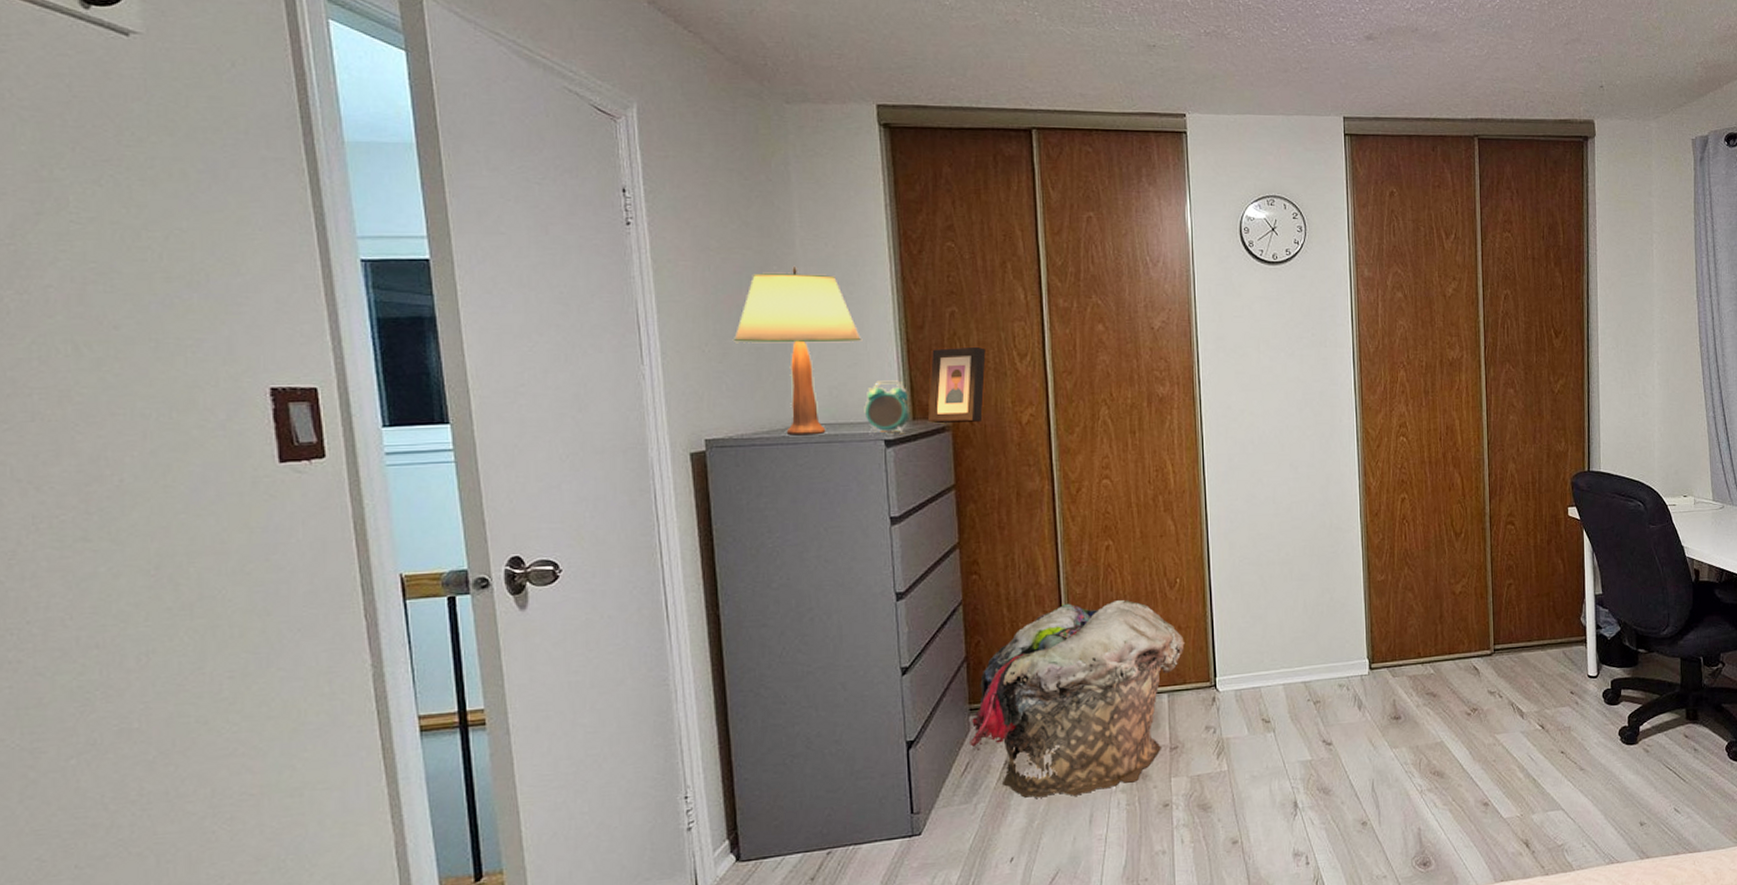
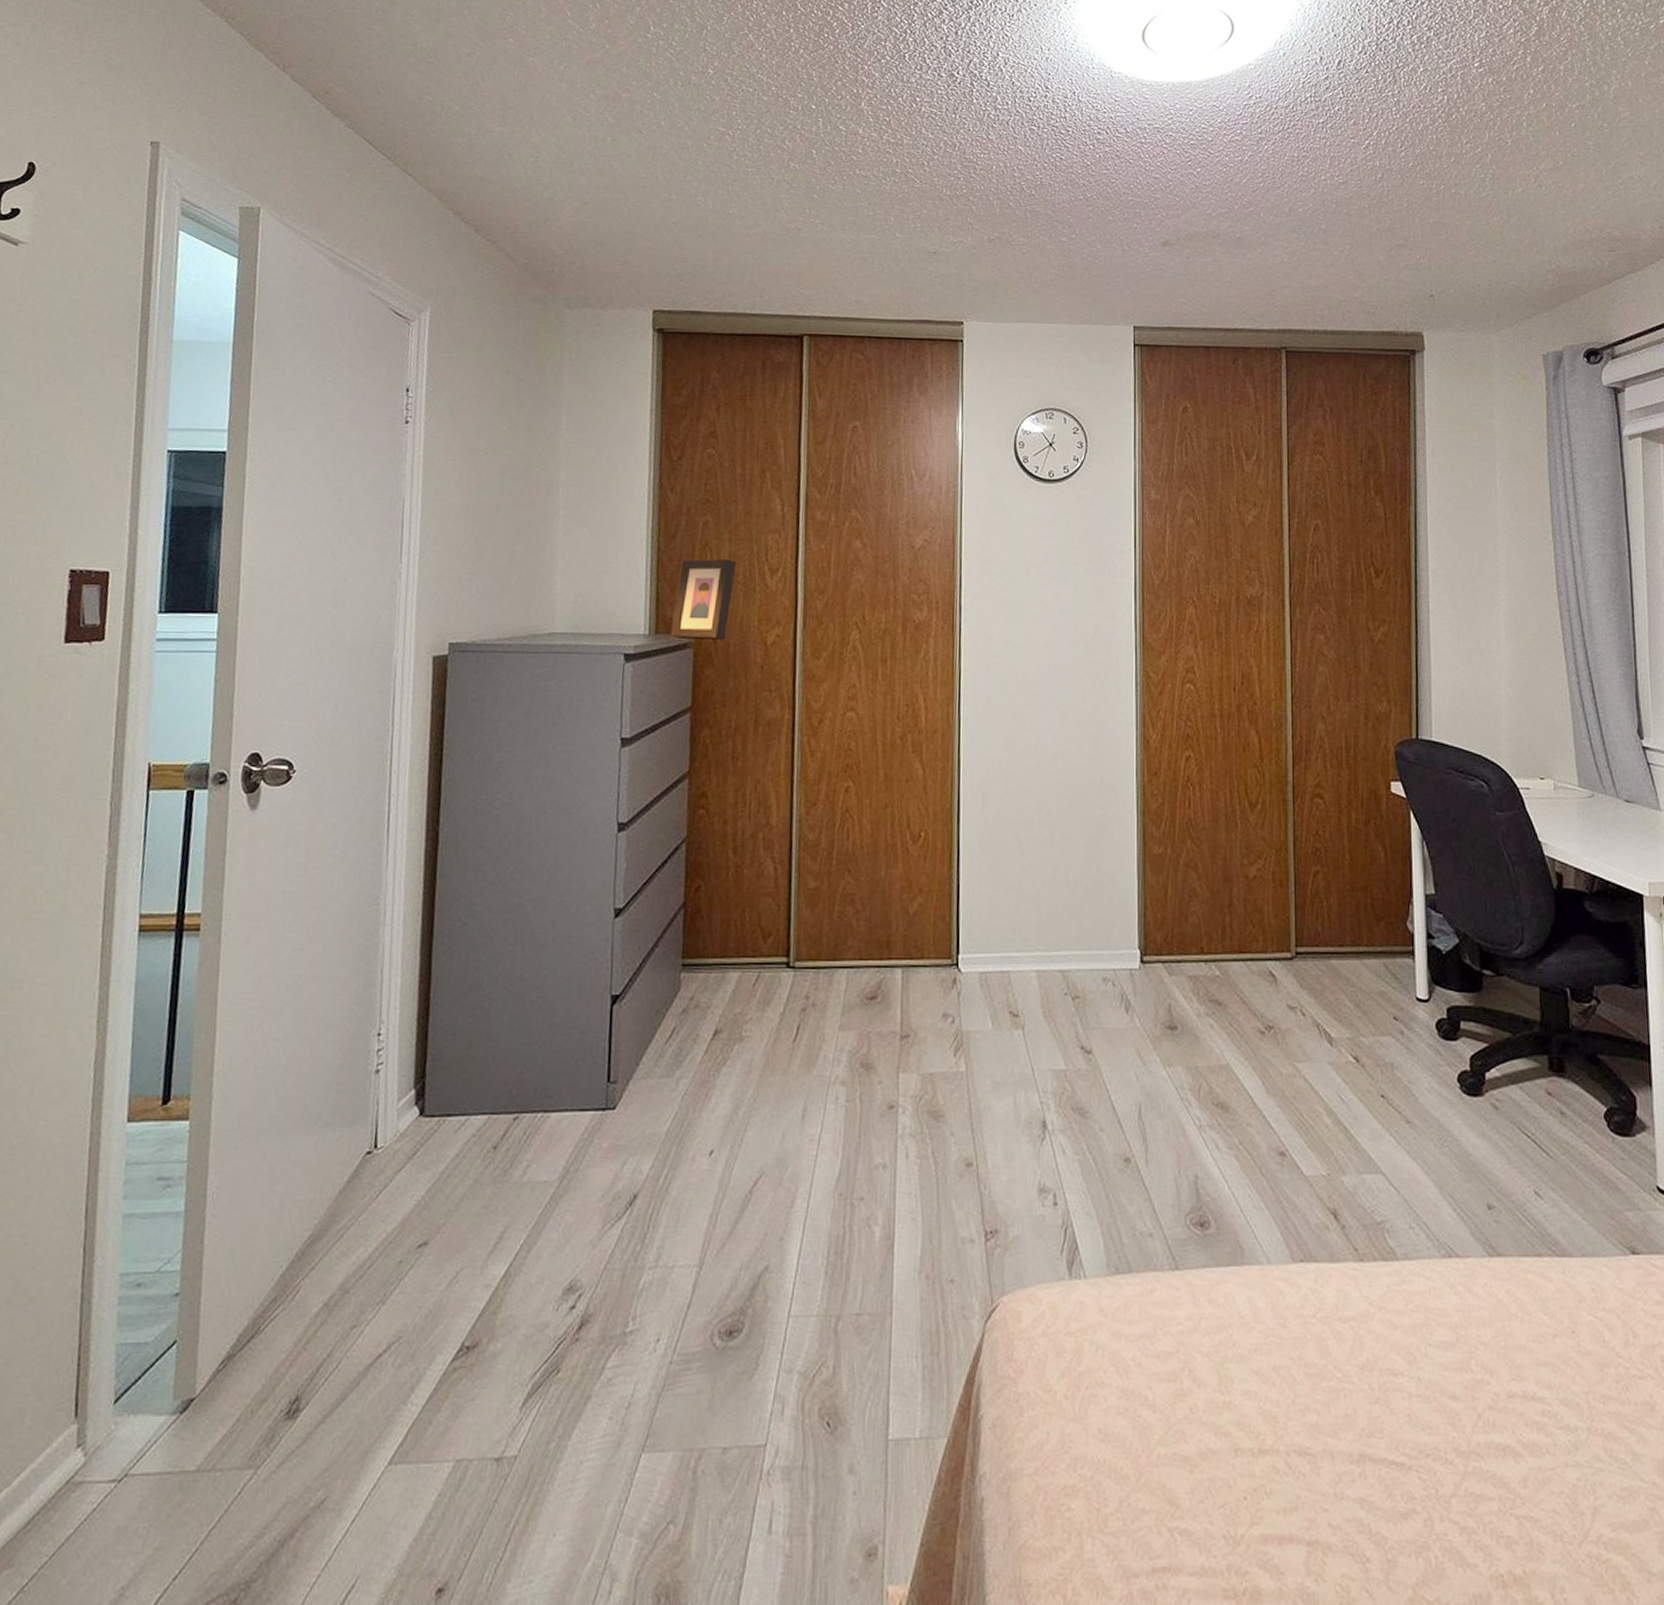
table lamp: present [734,267,861,437] -> none [489,469,612,646]
alarm clock: present [865,382,909,435] -> none [608,591,654,649]
laundry basket: present [970,600,1186,798] -> none [678,851,927,1083]

